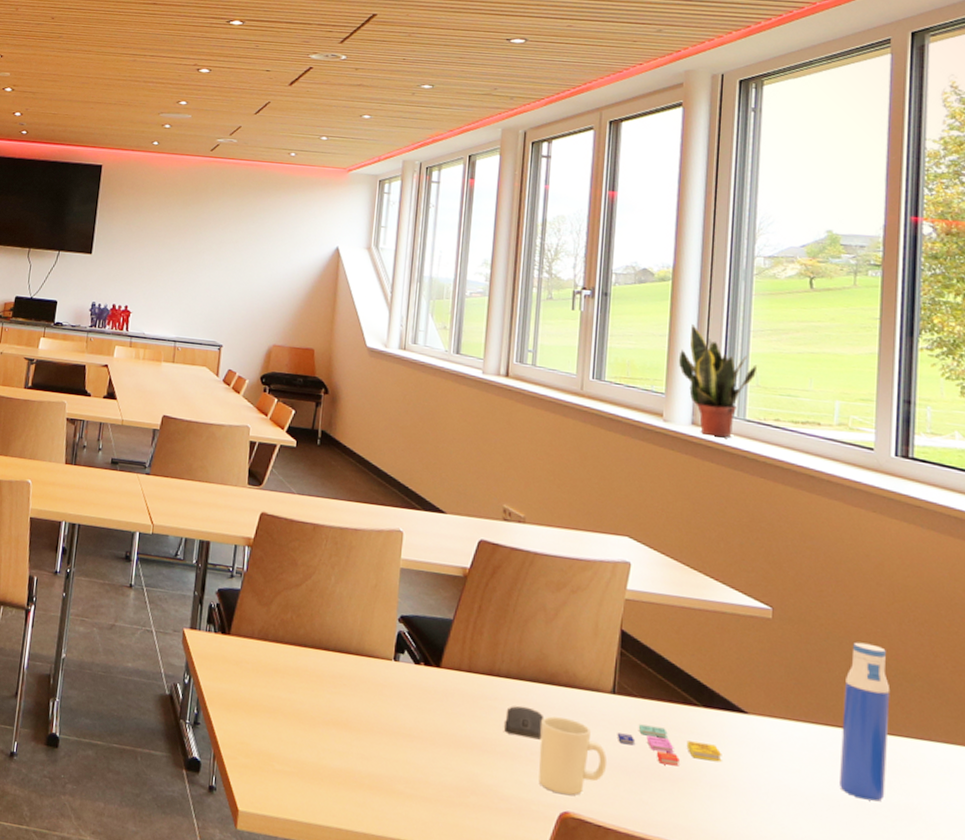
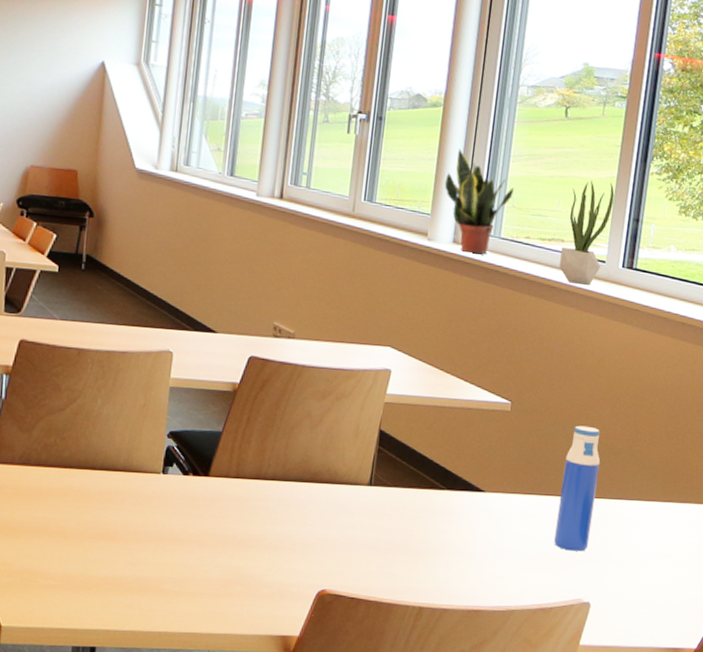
computer mouse: present [504,705,544,740] -> none [269,503,307,531]
mug: present [538,716,608,796] -> none [299,510,362,576]
books: present [617,724,722,767] -> none [371,509,461,541]
potted plant: none [817,357,877,477] -> present [559,181,615,286]

